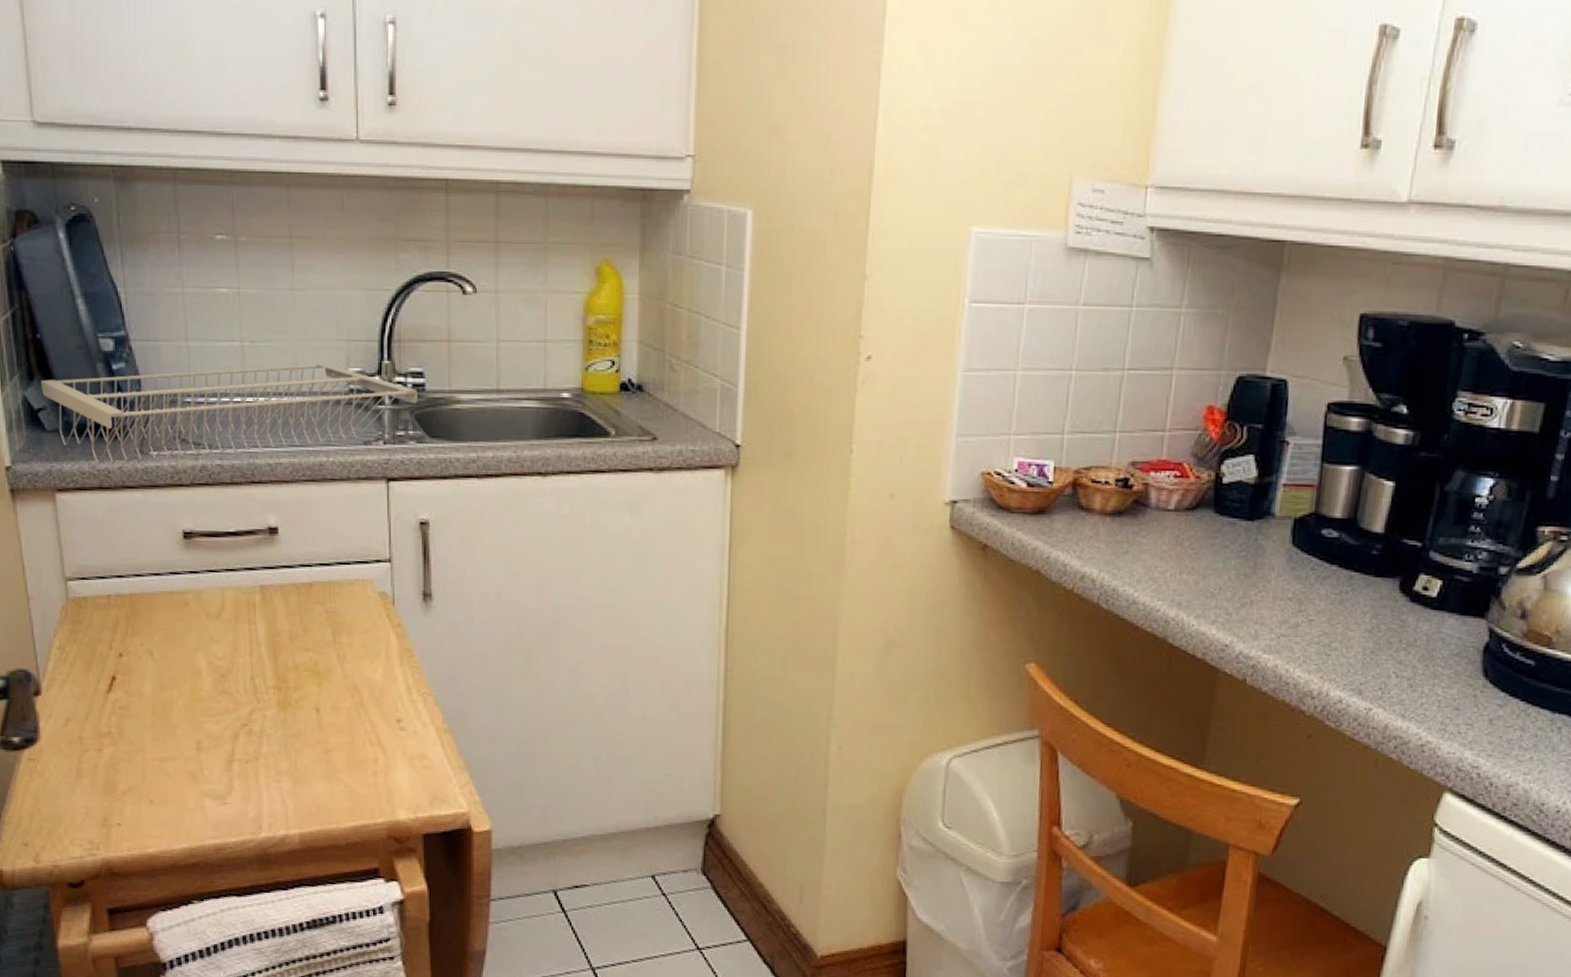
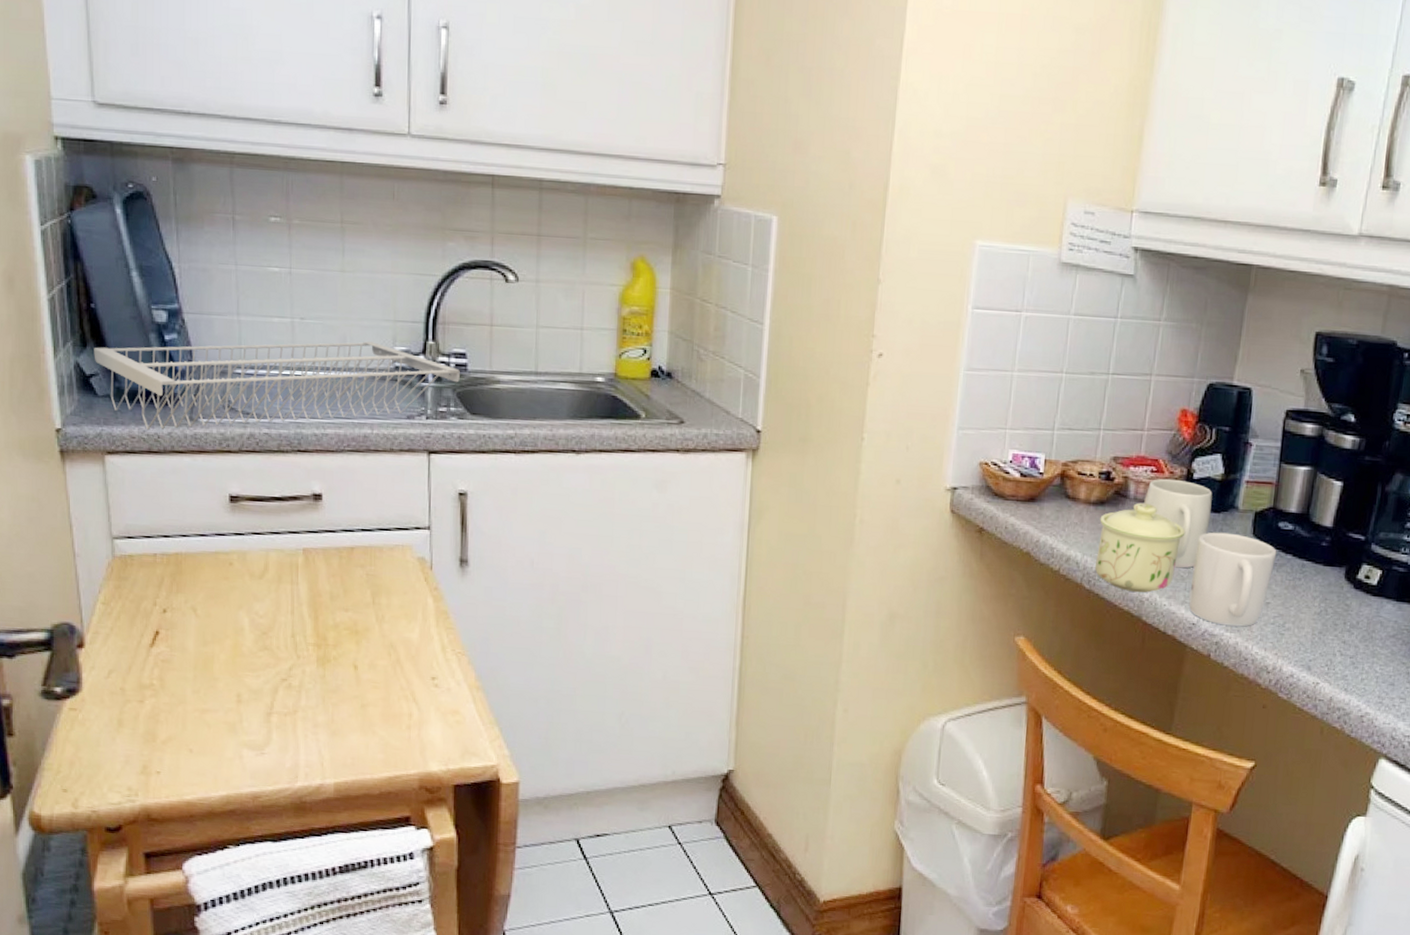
sugar bowl: none [1112,511,1215,612] -> present [1094,502,1186,593]
mug: none [1166,484,1245,584] -> present [1143,478,1213,569]
mug: none [1220,542,1321,648] -> present [1189,532,1277,627]

